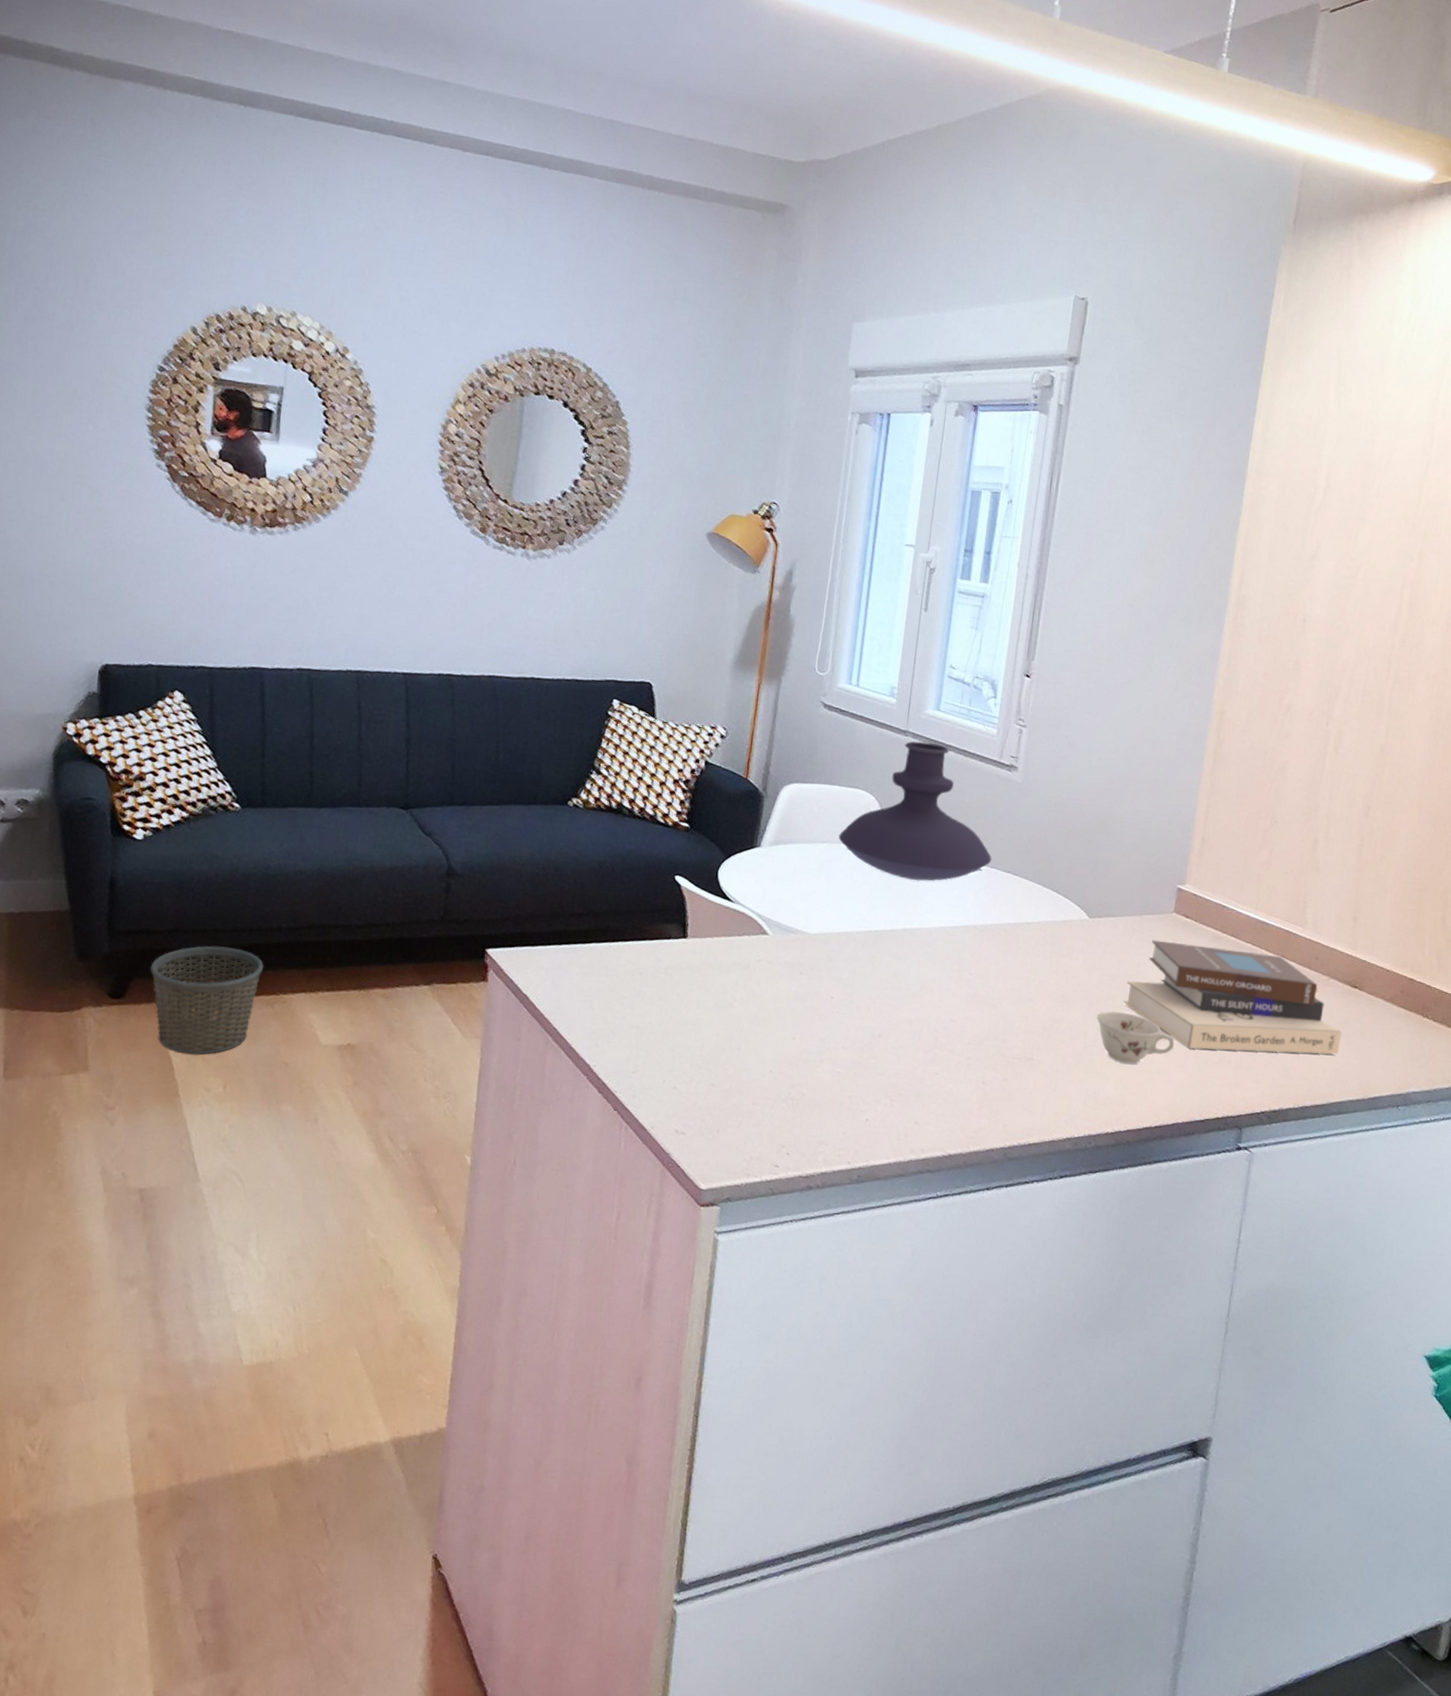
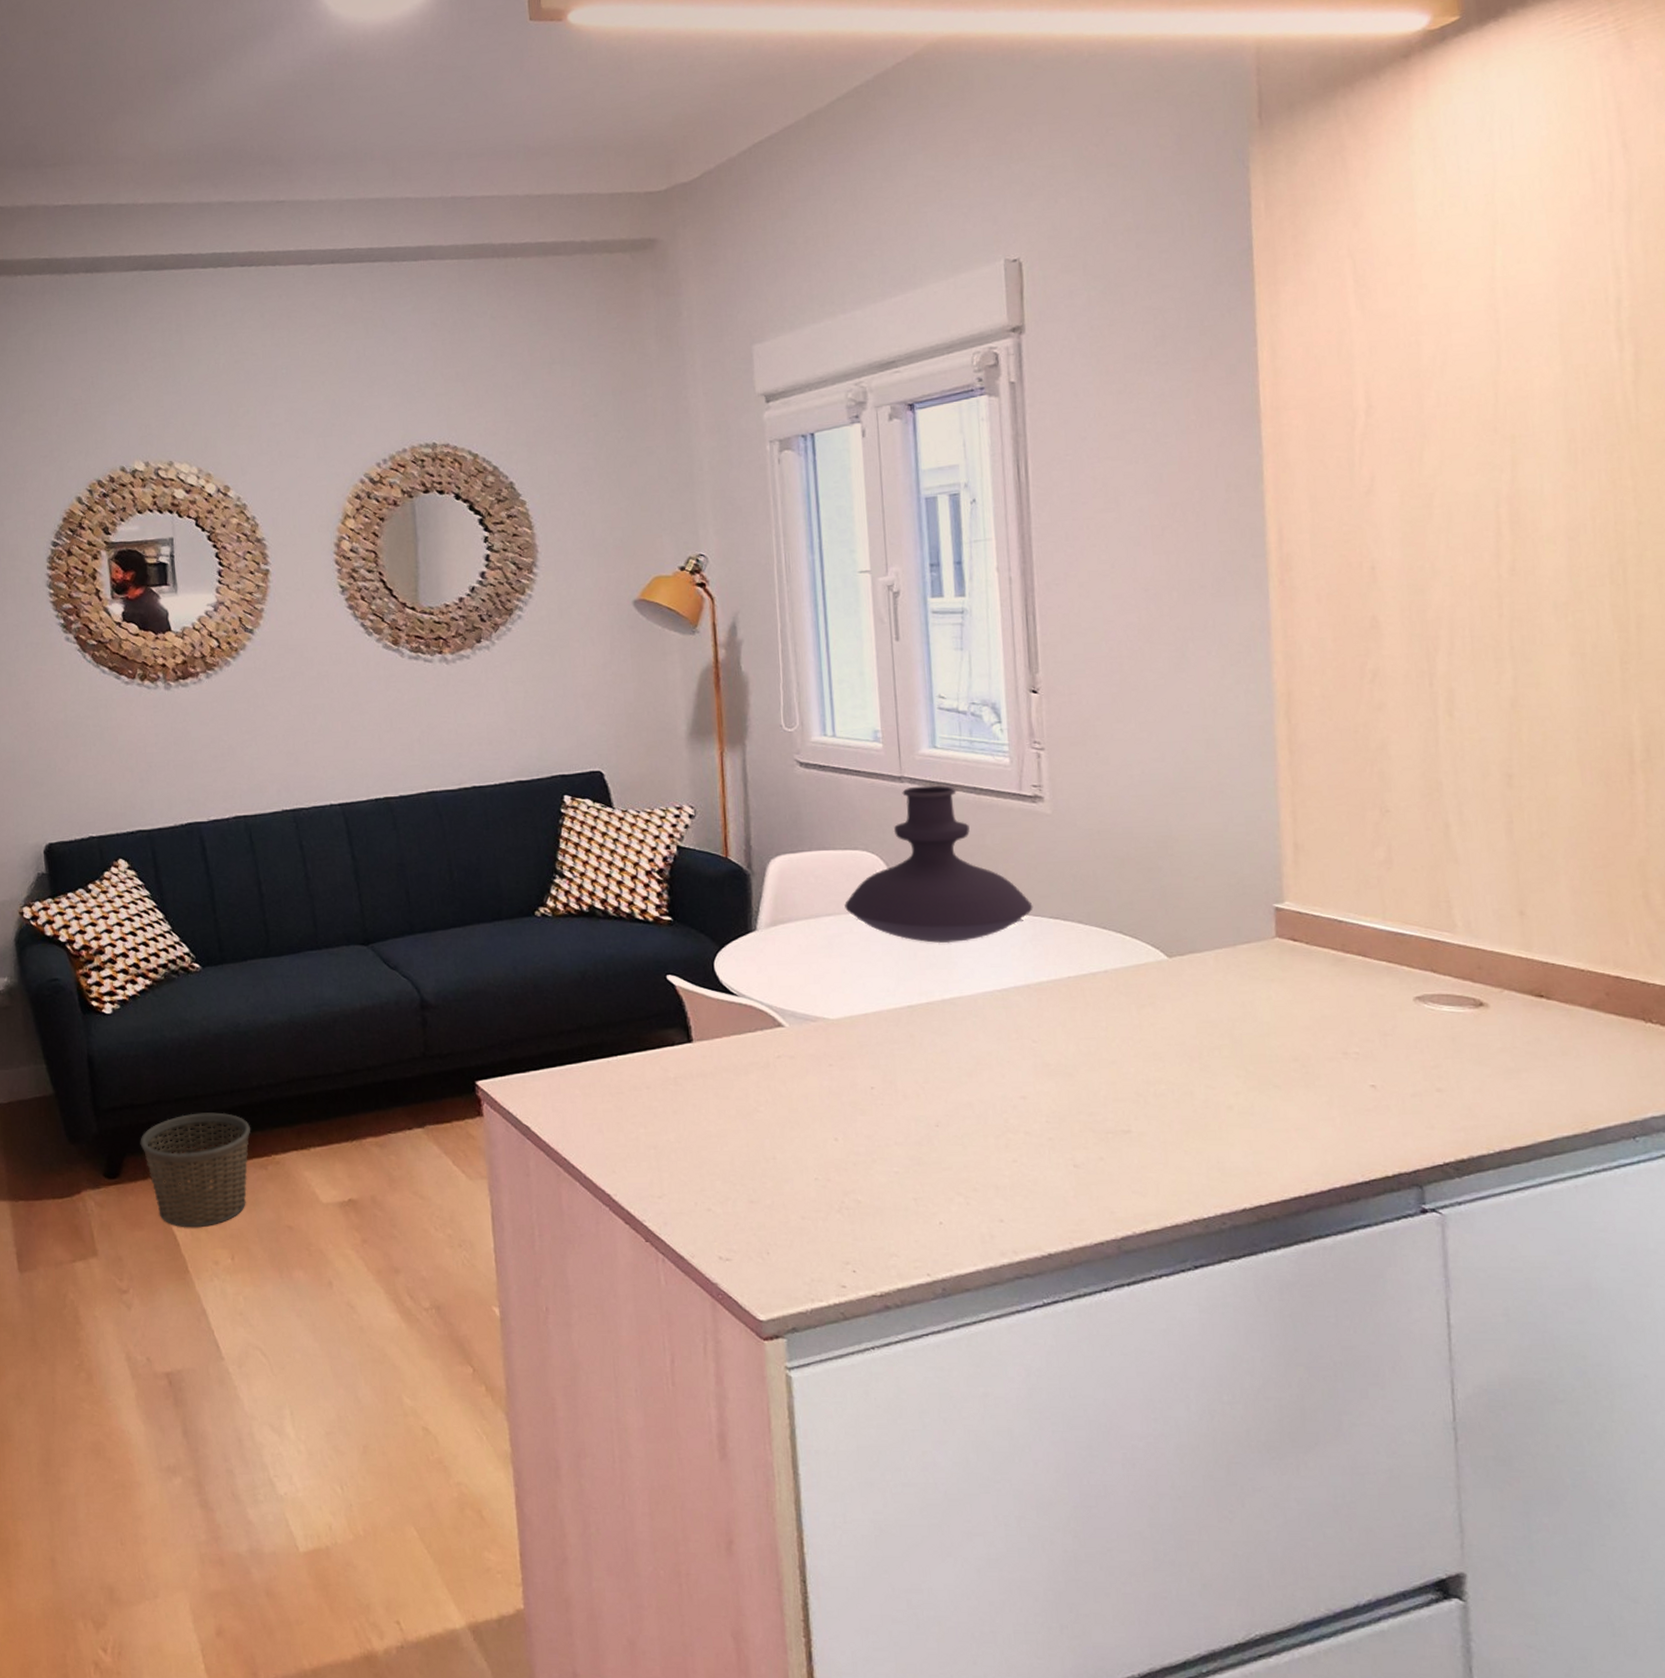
teacup: present [1097,1011,1175,1064] -> none [1202,1062,1311,1124]
books: present [1124,940,1343,1055] -> none [1232,970,1536,1097]

